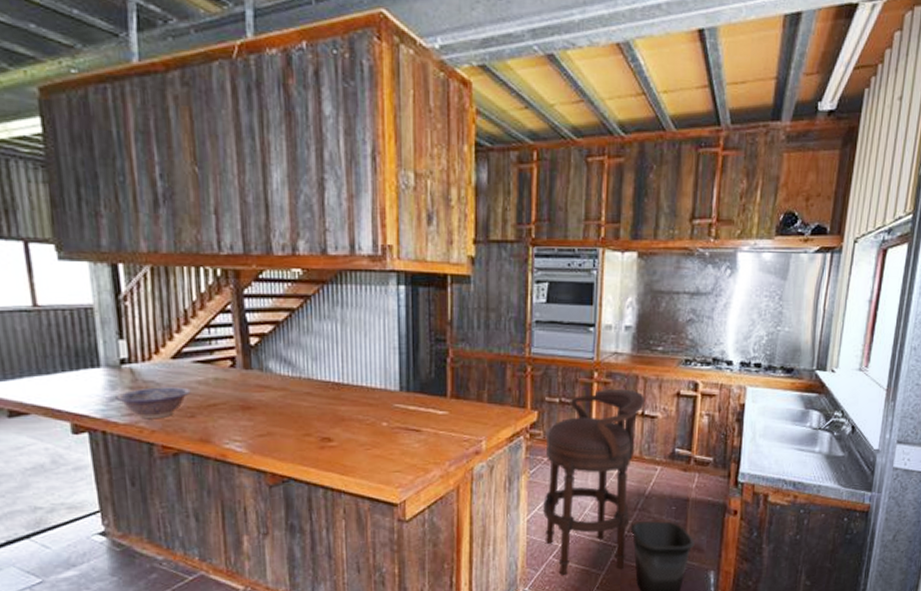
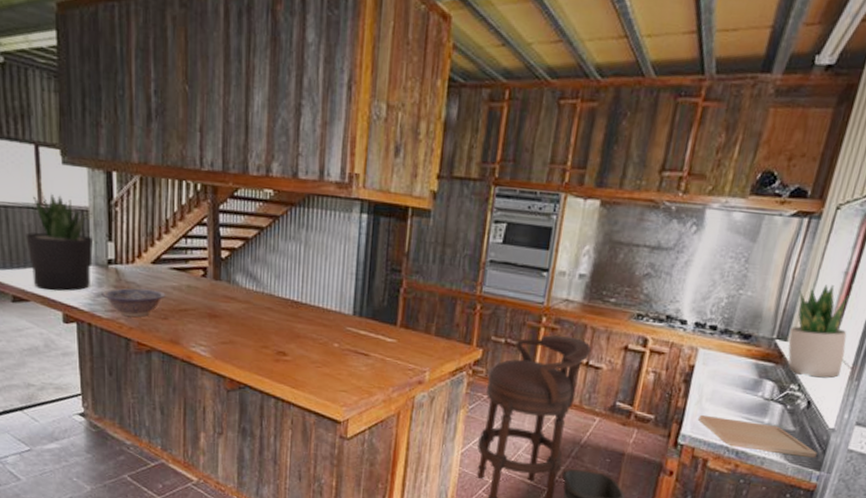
planter: none [19,287,102,400] -> present [26,187,94,291]
cutting board: none [755,451,867,480] -> present [698,414,817,458]
planter: none [827,314,879,403] -> present [788,284,850,379]

